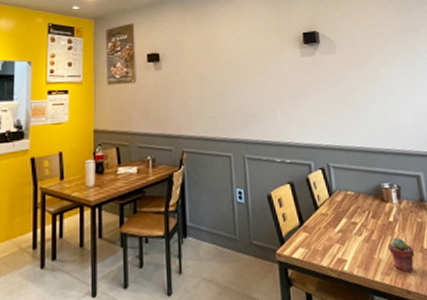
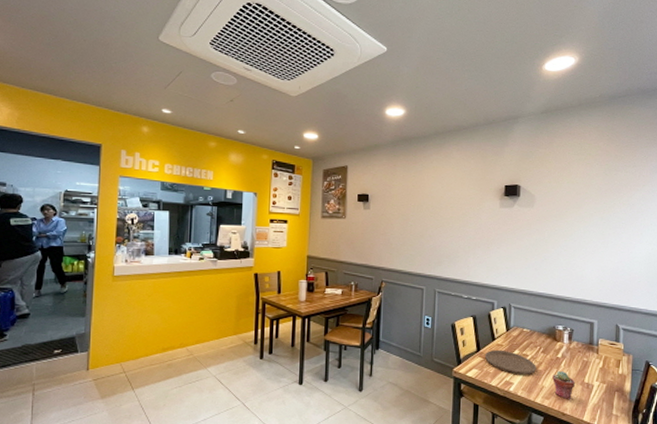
plate: none [310,220,369,248] -> present [485,349,536,374]

